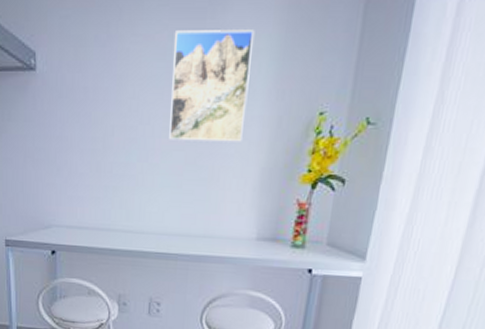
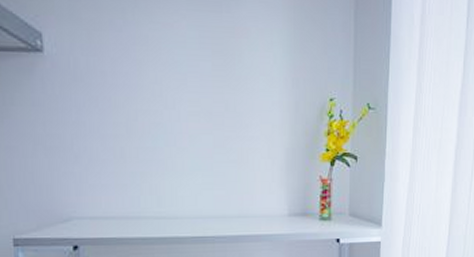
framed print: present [169,30,255,142] -> none [192,21,268,126]

